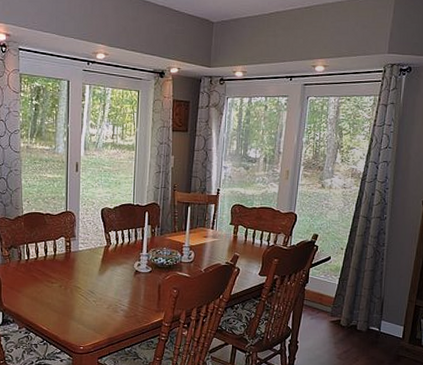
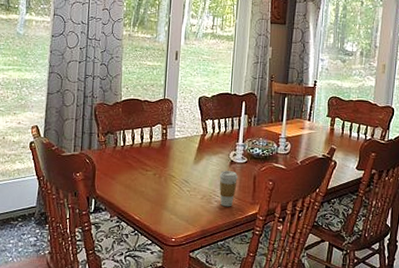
coffee cup: none [124,281,142,315] -> present [219,171,238,207]

